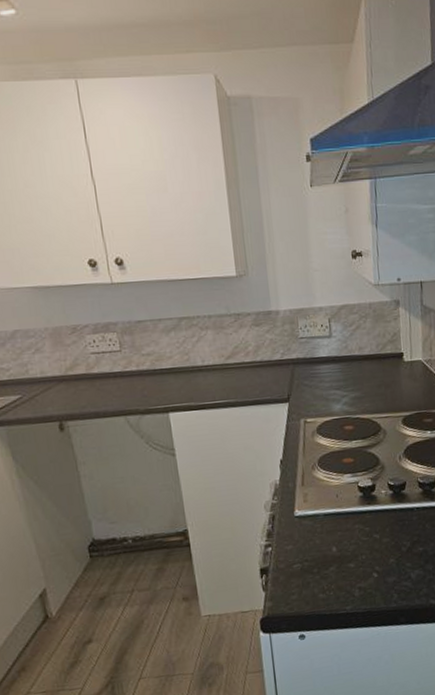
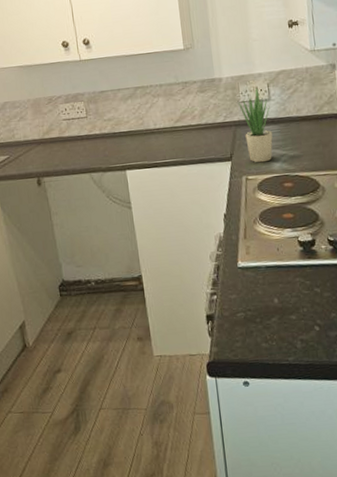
potted plant: none [297,321,334,404] -> present [239,86,273,163]

